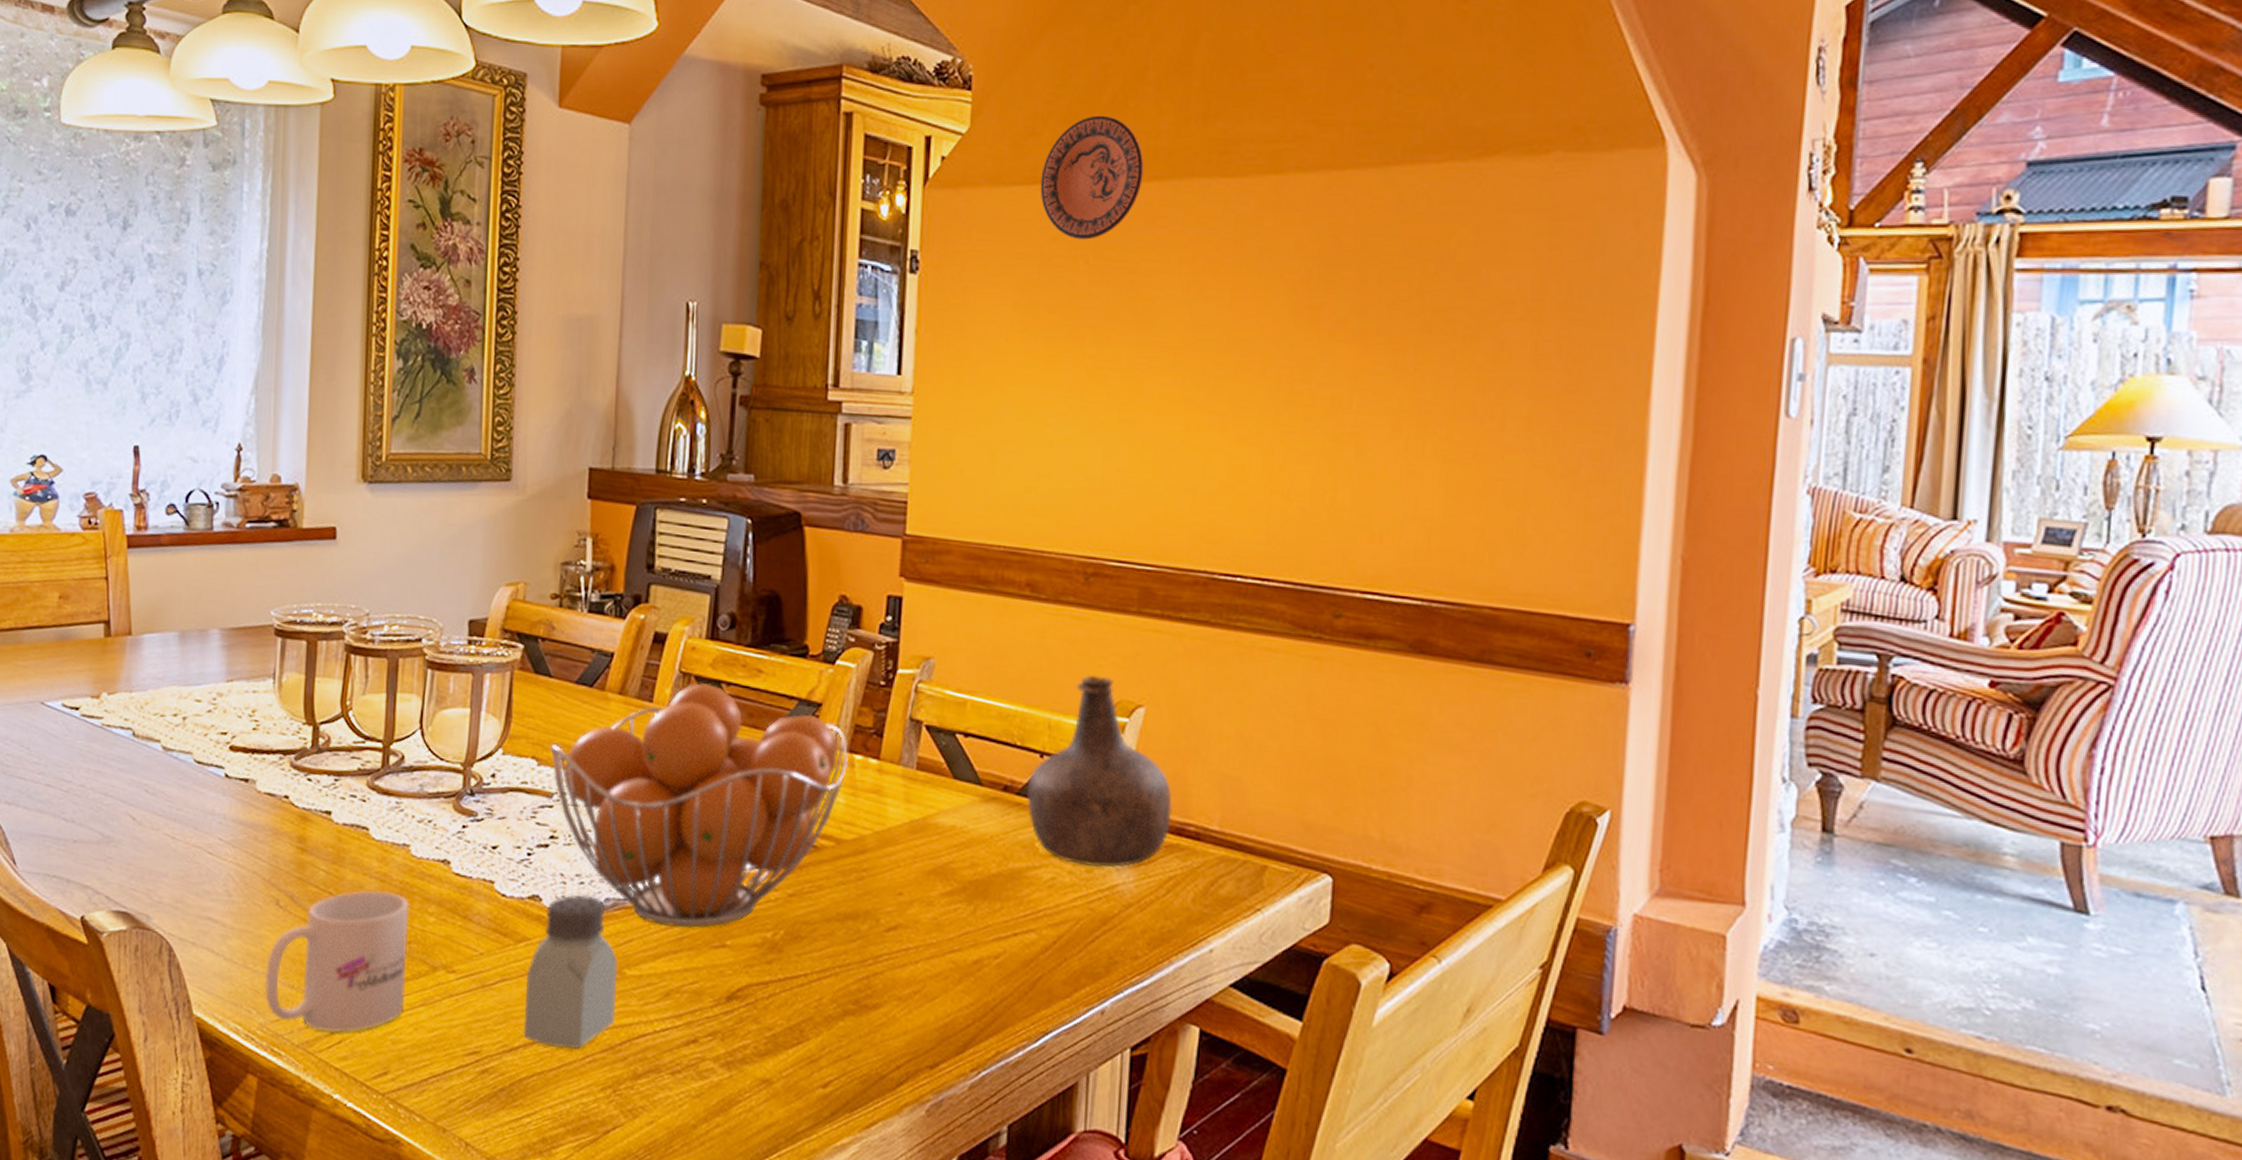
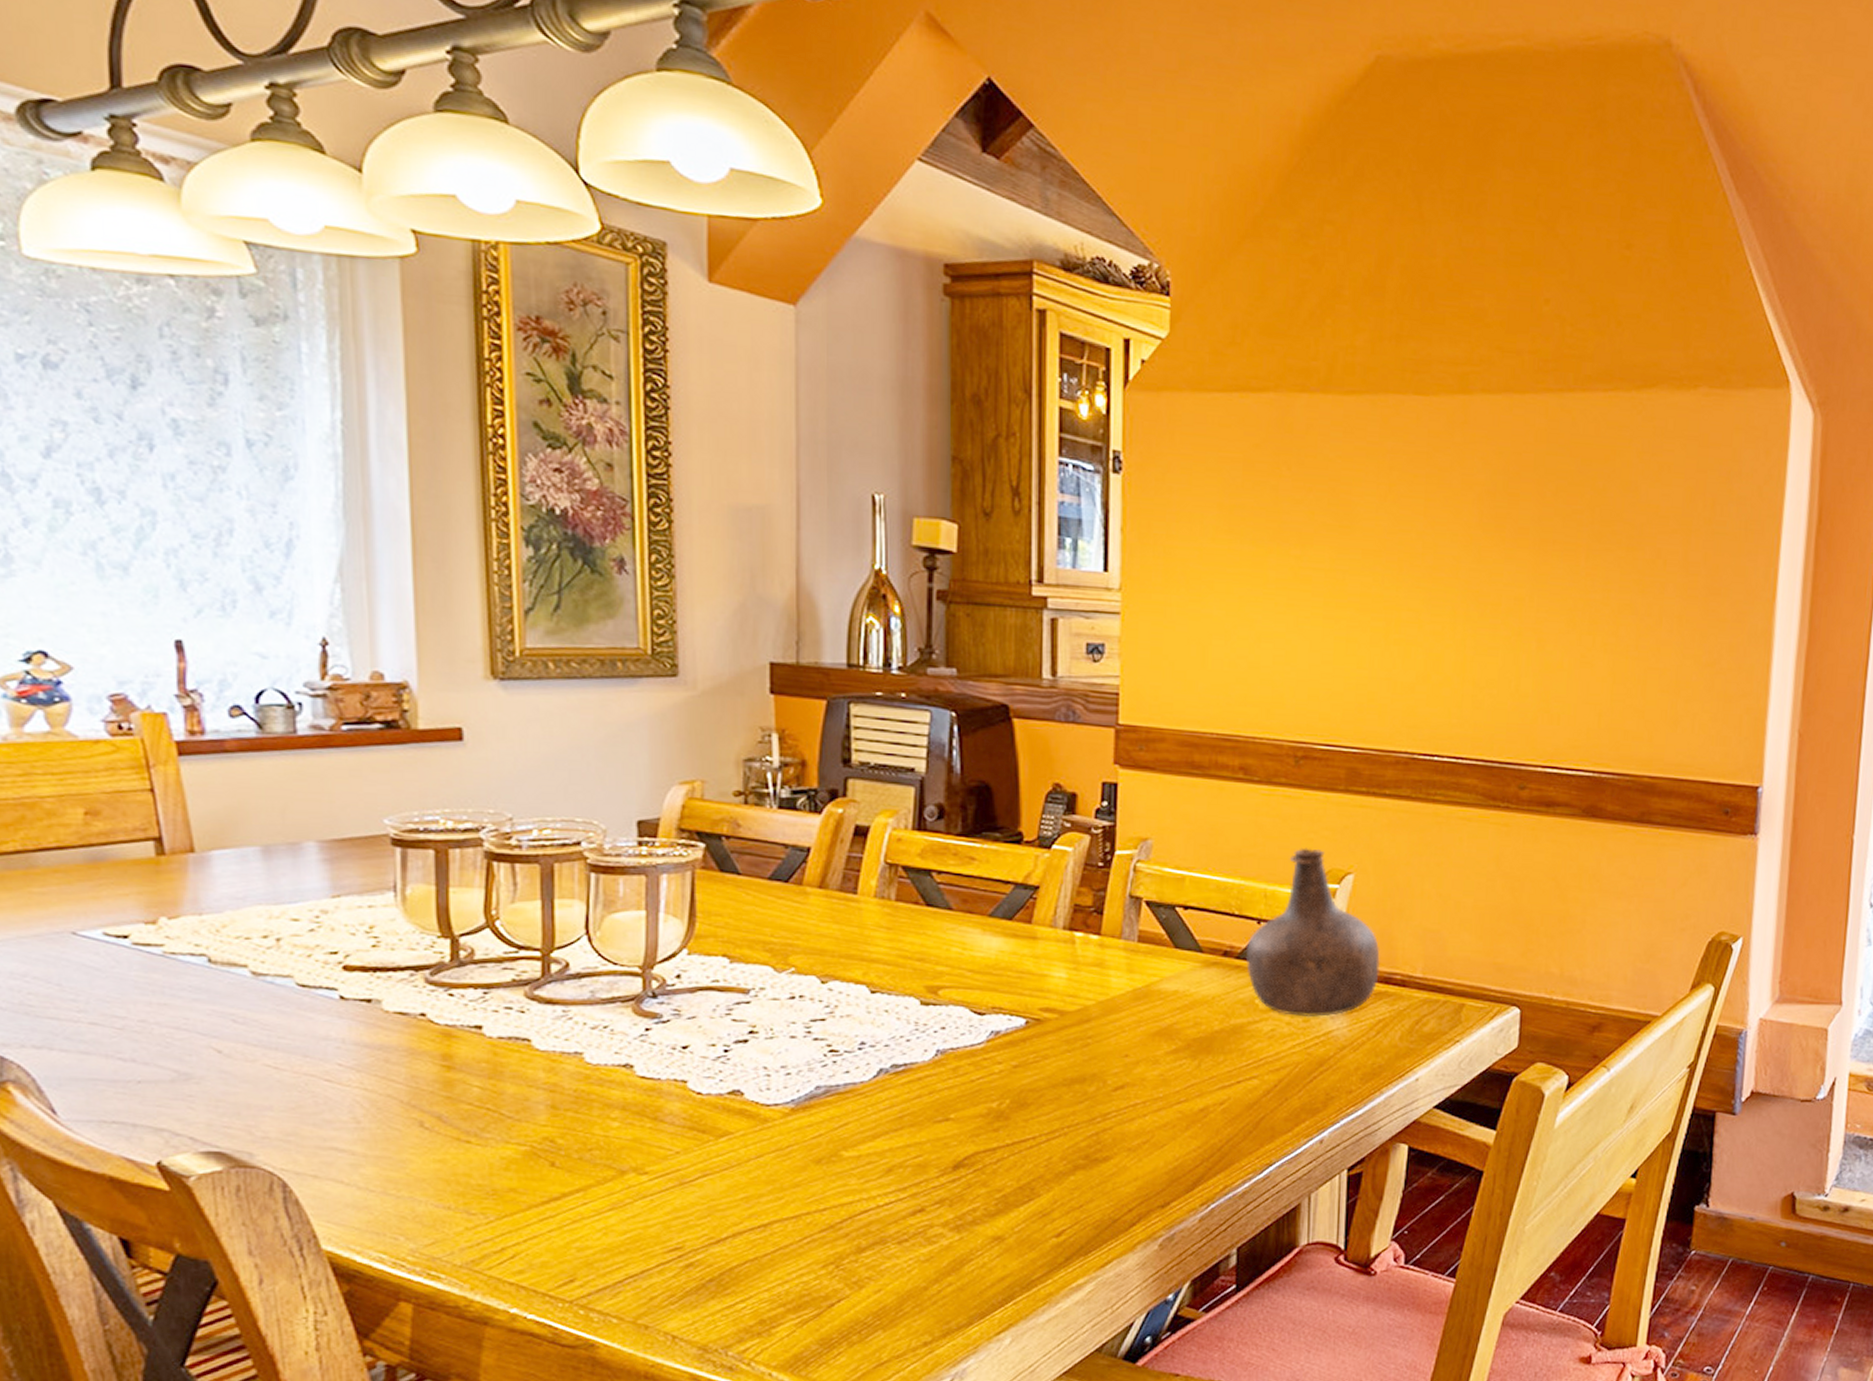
mug: present [265,891,410,1033] -> none [412,1102,589,1248]
saltshaker: present [524,894,617,1049] -> none [730,1085,834,1233]
fruit basket: present [550,682,849,929] -> none [743,873,1070,1107]
decorative plate: present [1040,115,1144,240] -> none [1242,329,1342,448]

